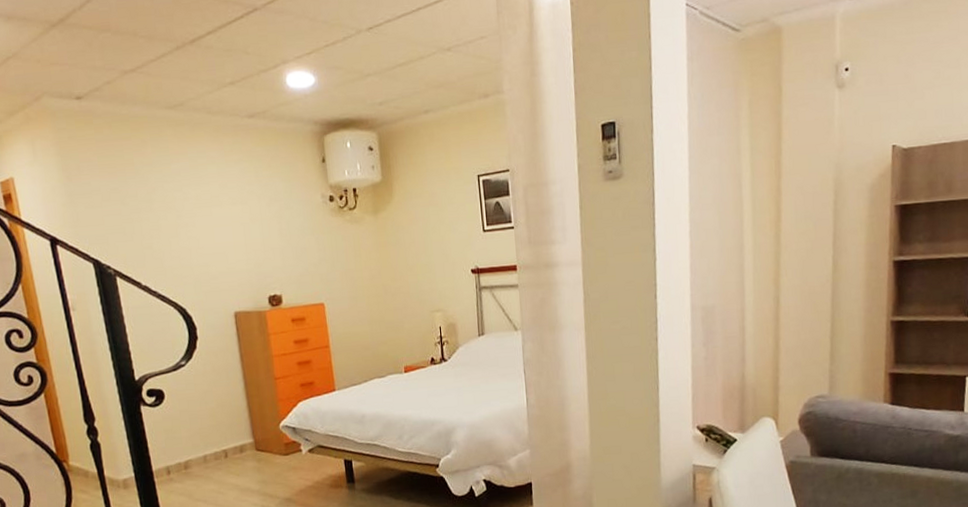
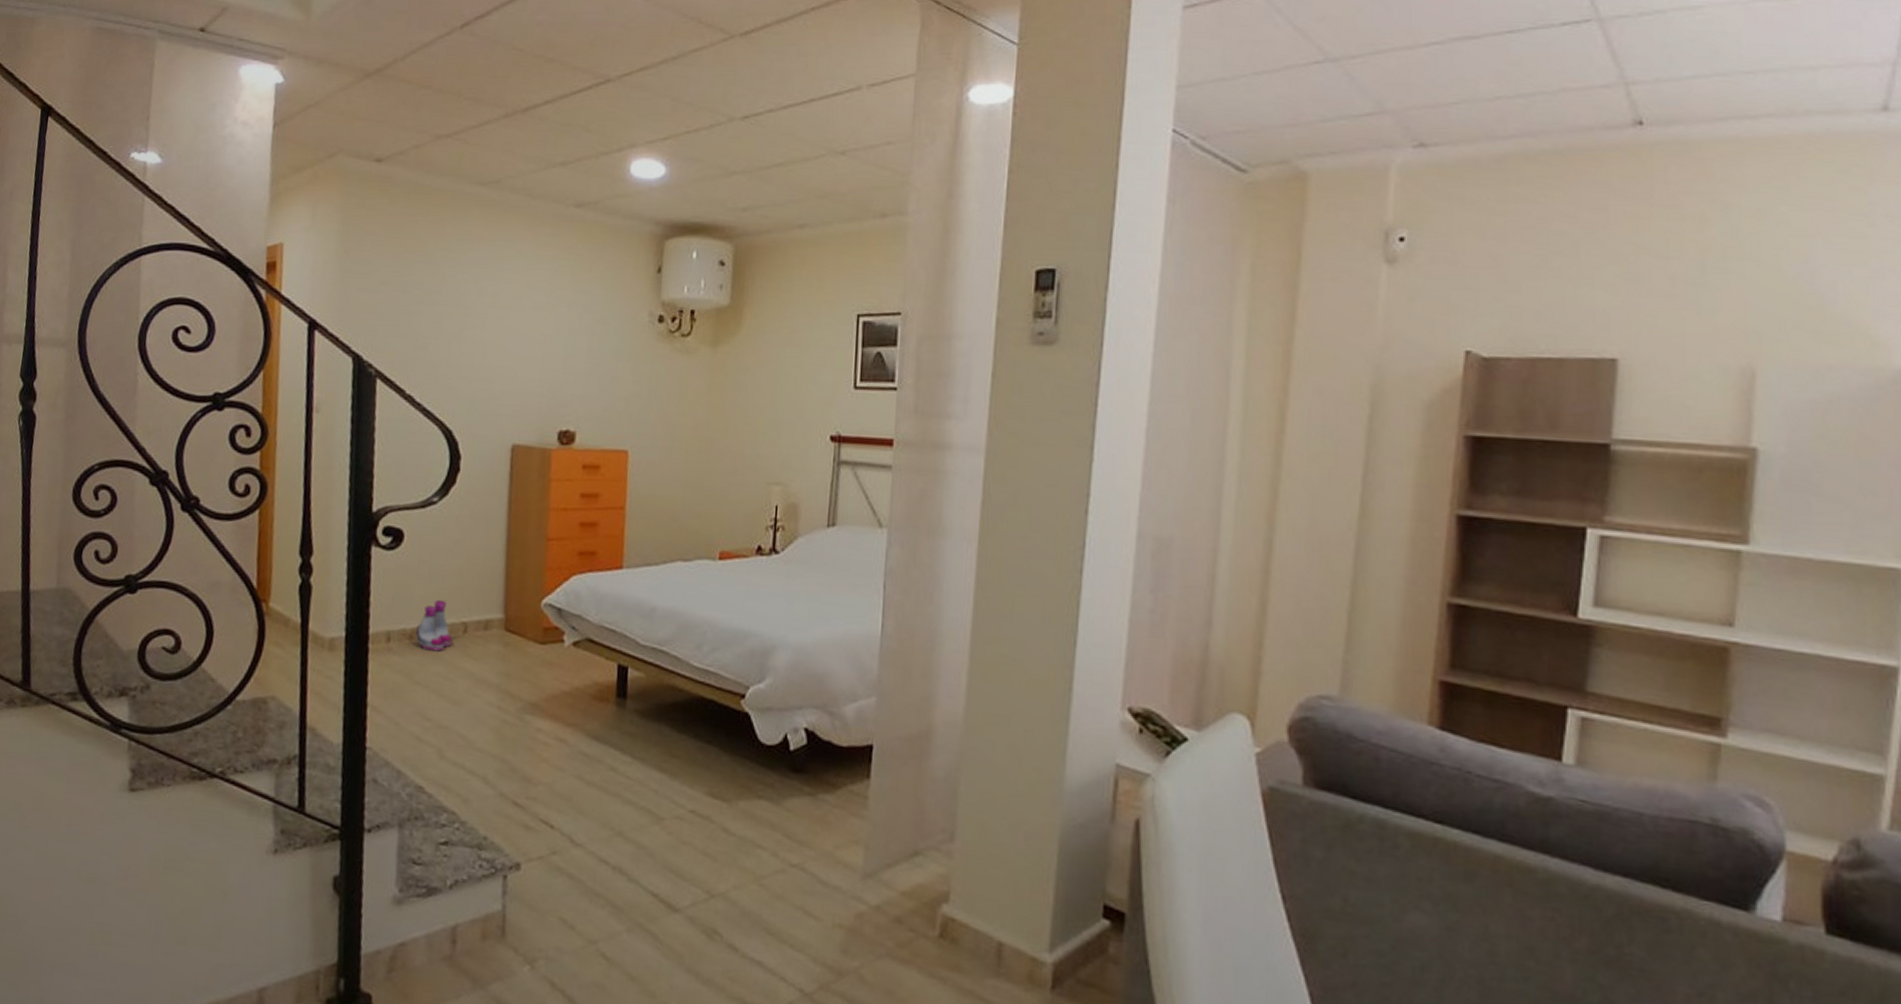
boots: none [188,436,218,475] -> present [415,599,453,652]

